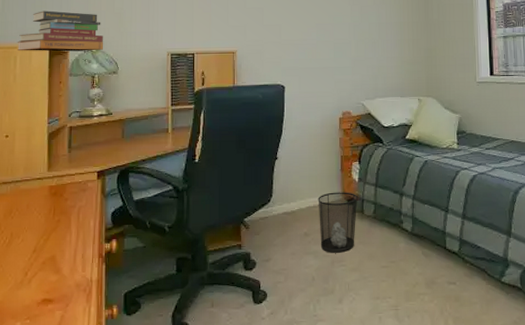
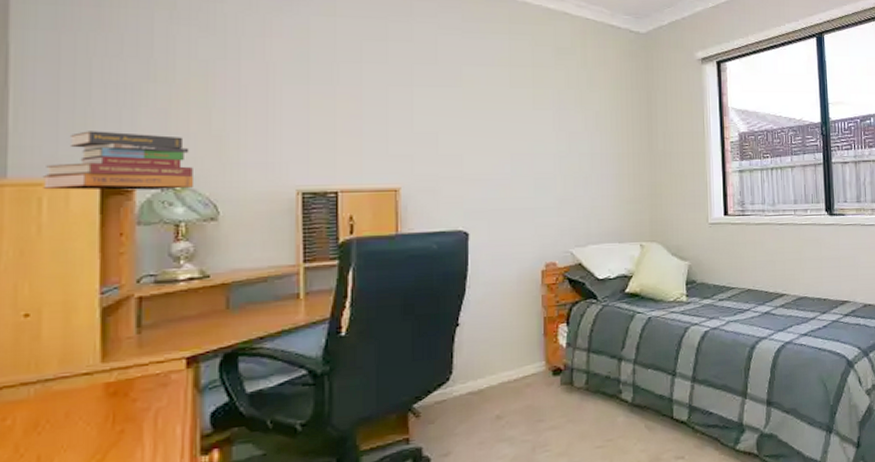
waste bin: present [318,192,358,253] -> none [513,360,566,437]

